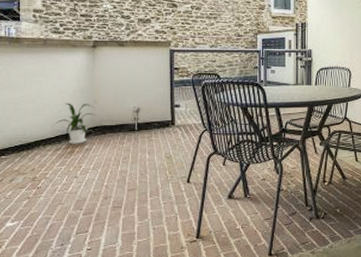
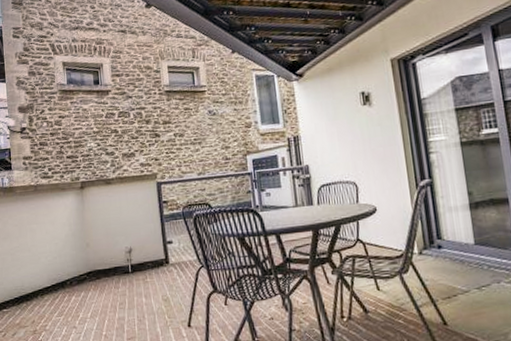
house plant: present [52,103,96,144] -> none [48,248,89,292]

